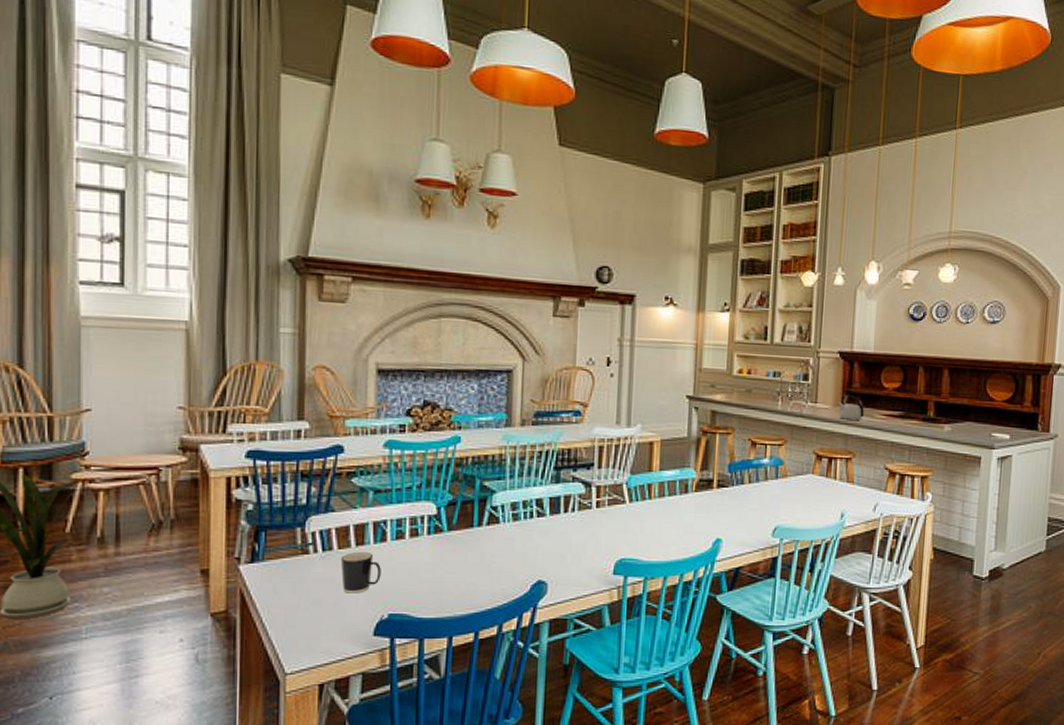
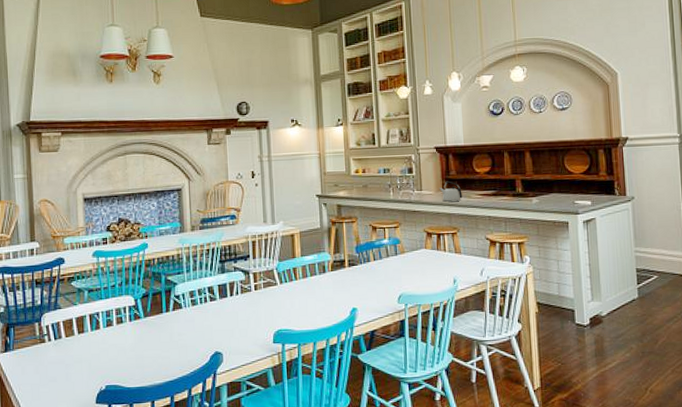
mug: present [340,551,381,593] -> none [68,338,98,371]

